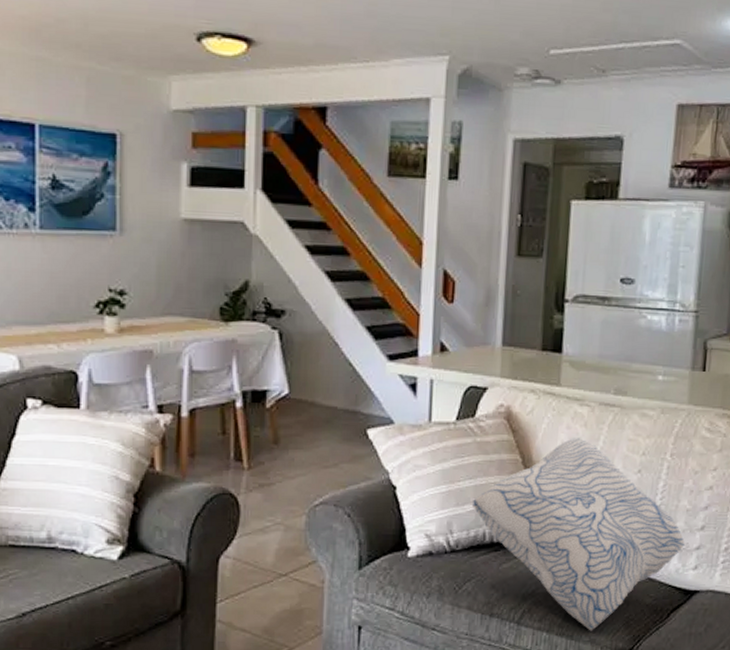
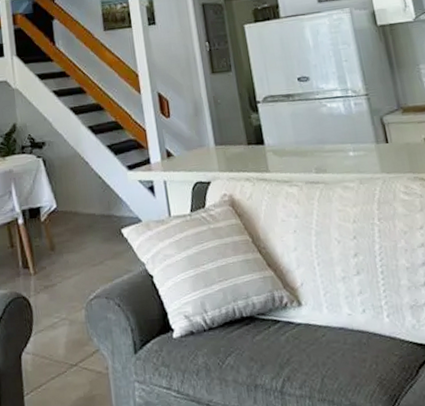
cushion: present [471,438,685,631] -> none [218,214,414,395]

